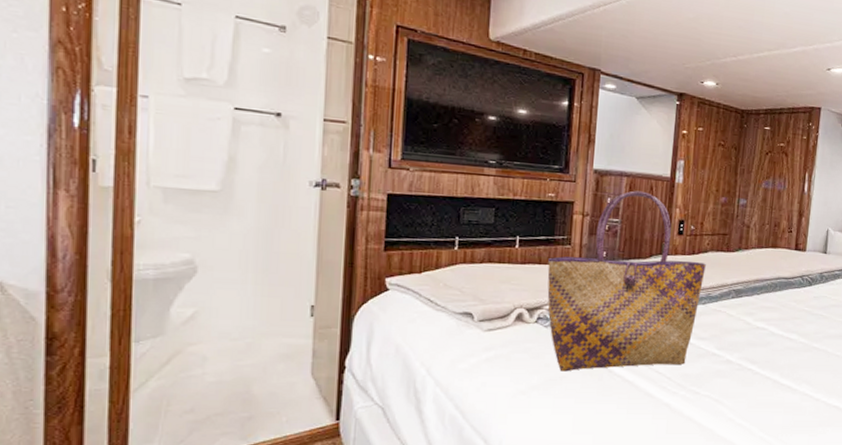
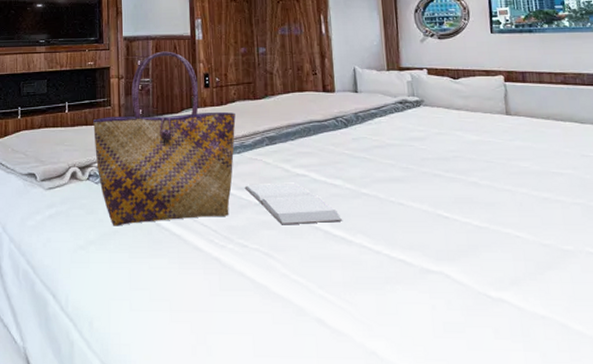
book: none [704,334,792,374] -> present [244,182,343,225]

